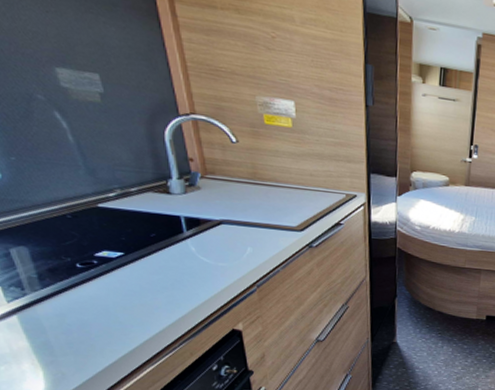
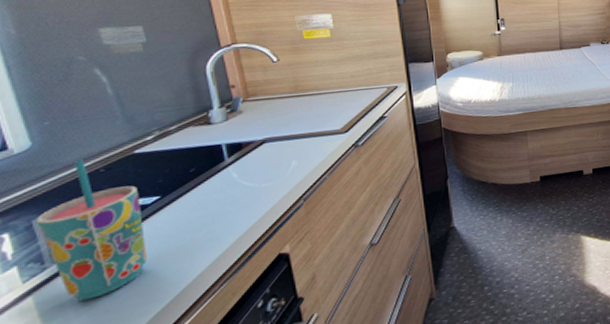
cup: none [13,201,115,330] -> present [37,159,147,301]

